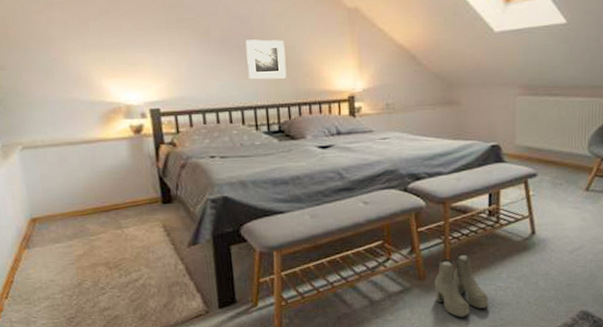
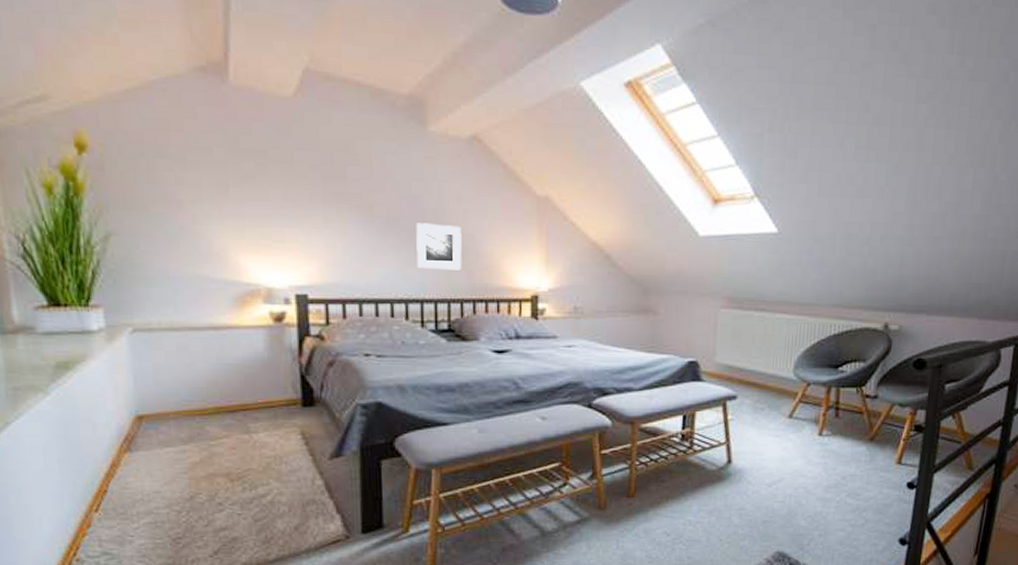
boots: present [434,252,489,317] -> none [616,480,676,554]

